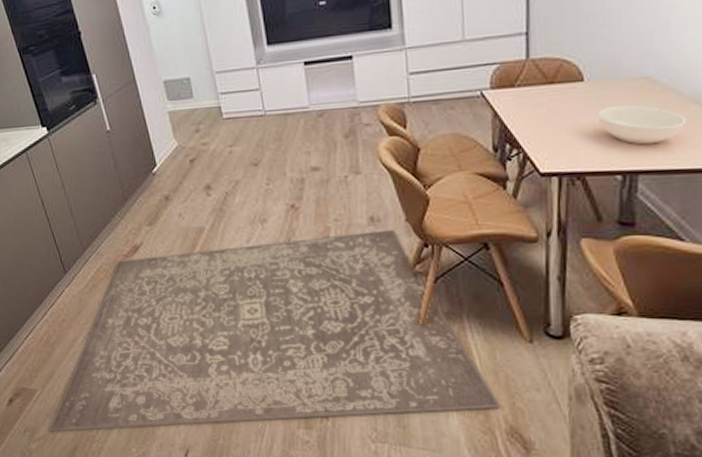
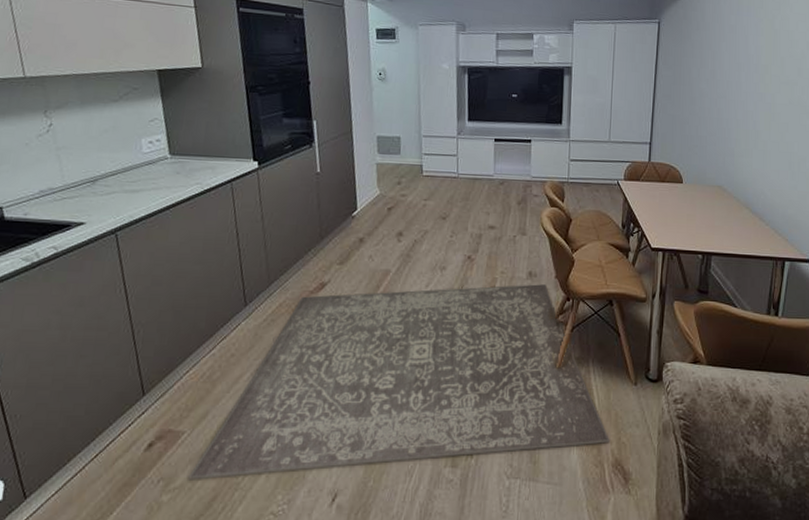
bowl: present [597,105,687,145] -> none [689,204,741,234]

